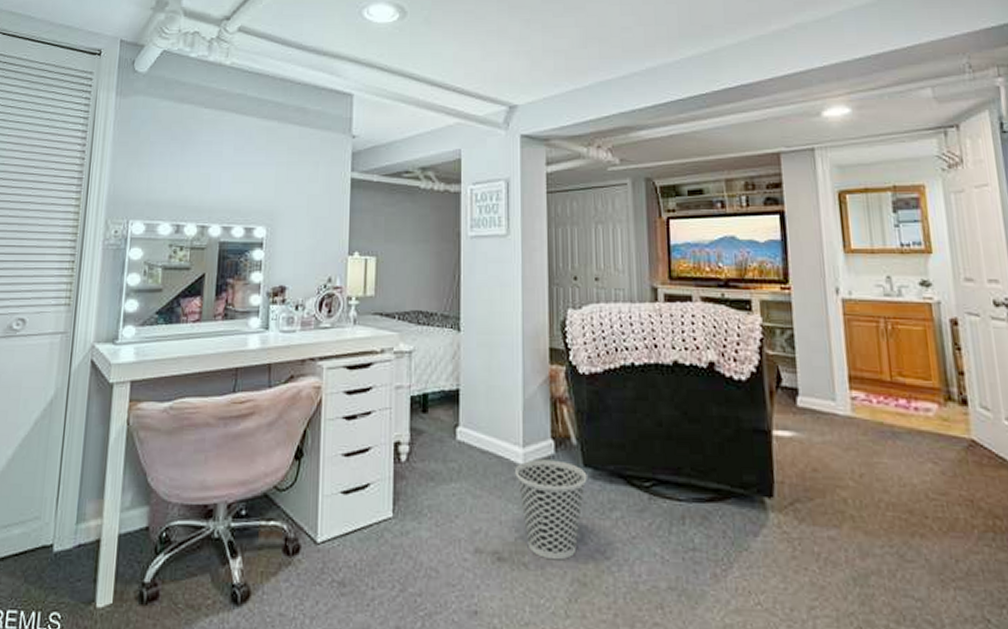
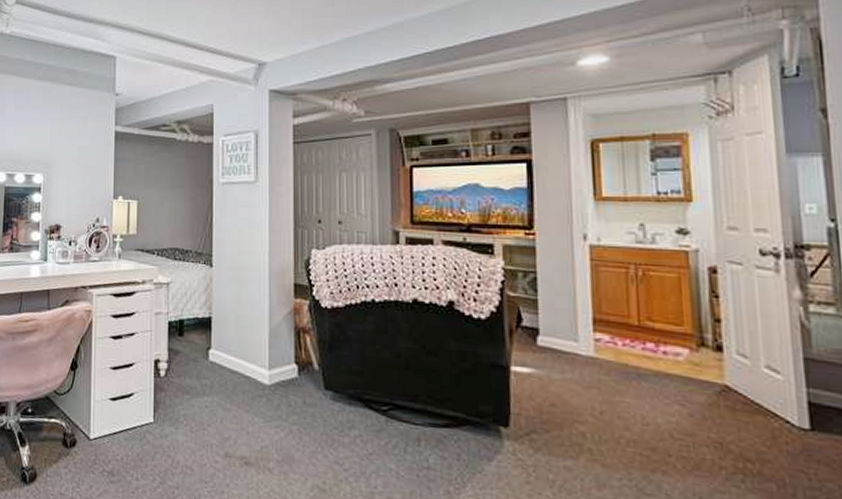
wastebasket: present [515,459,587,560] -> none [262,381,328,469]

